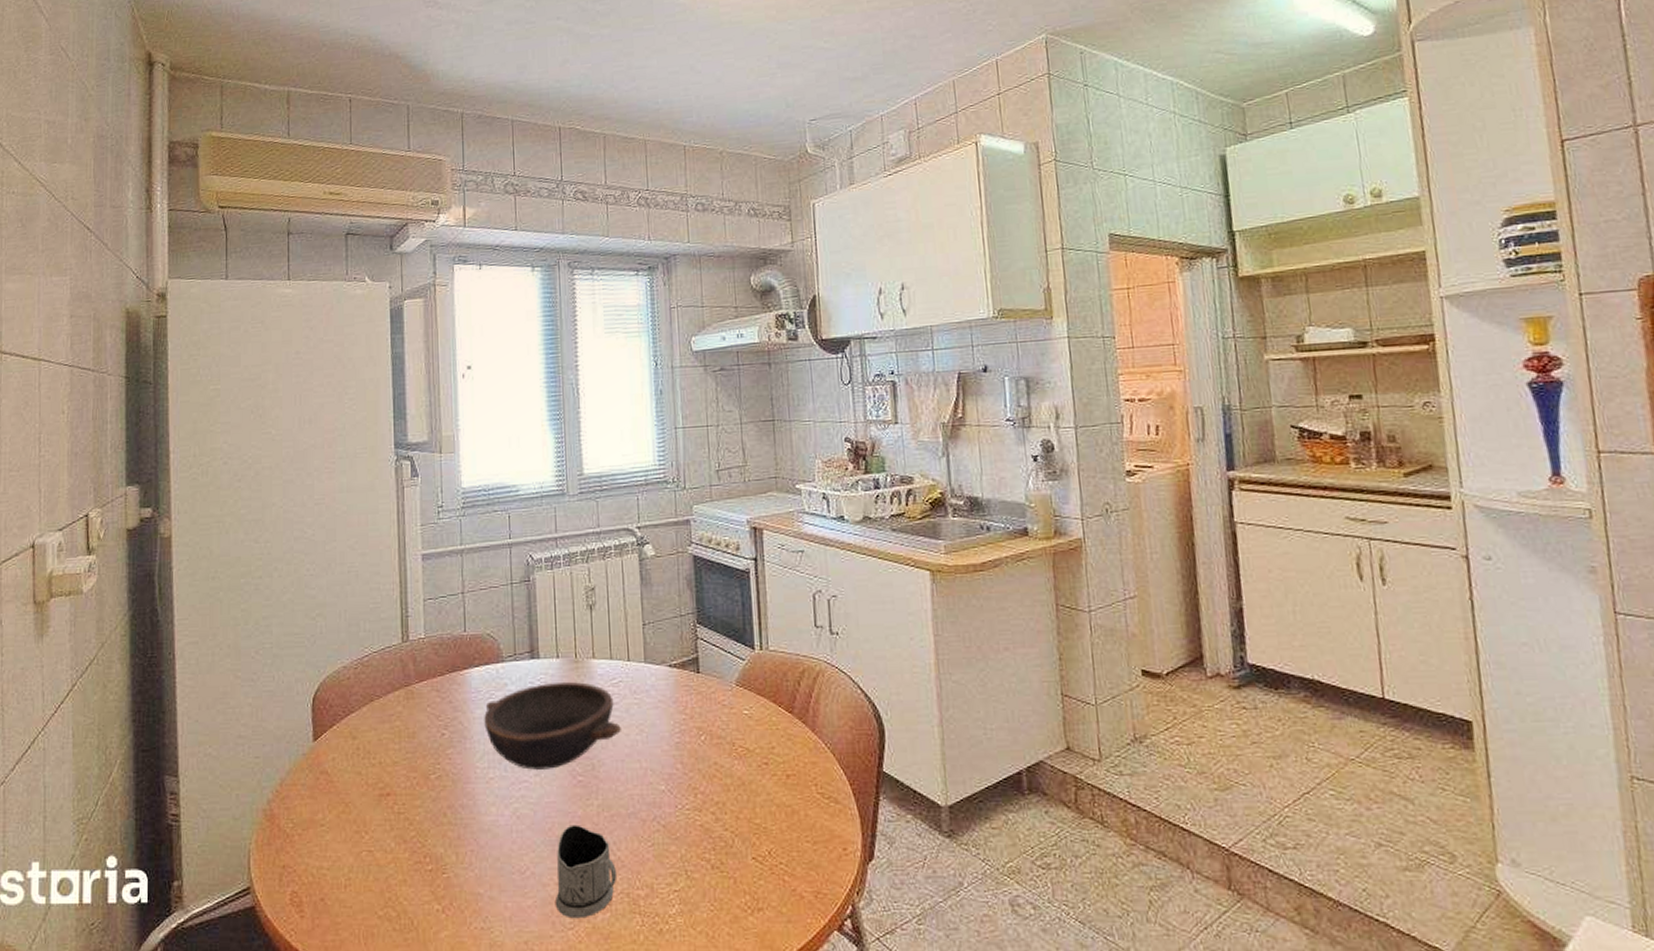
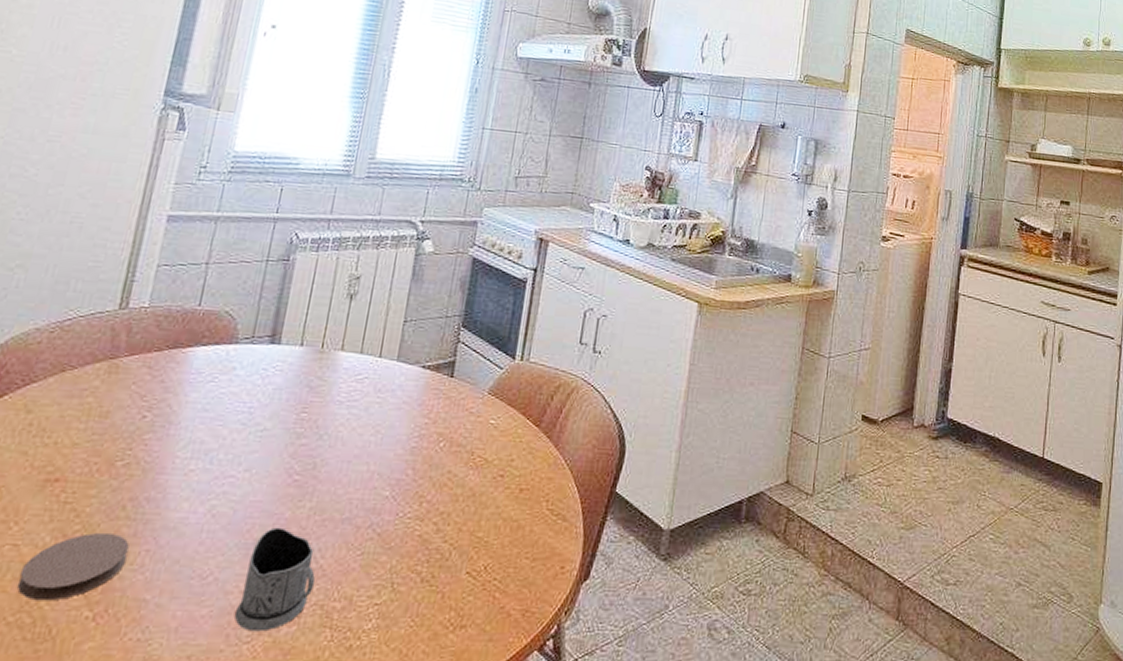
coaster: none [379,836,457,897] -> present [16,532,129,601]
bowl: present [484,682,621,770] -> none [197,371,356,465]

